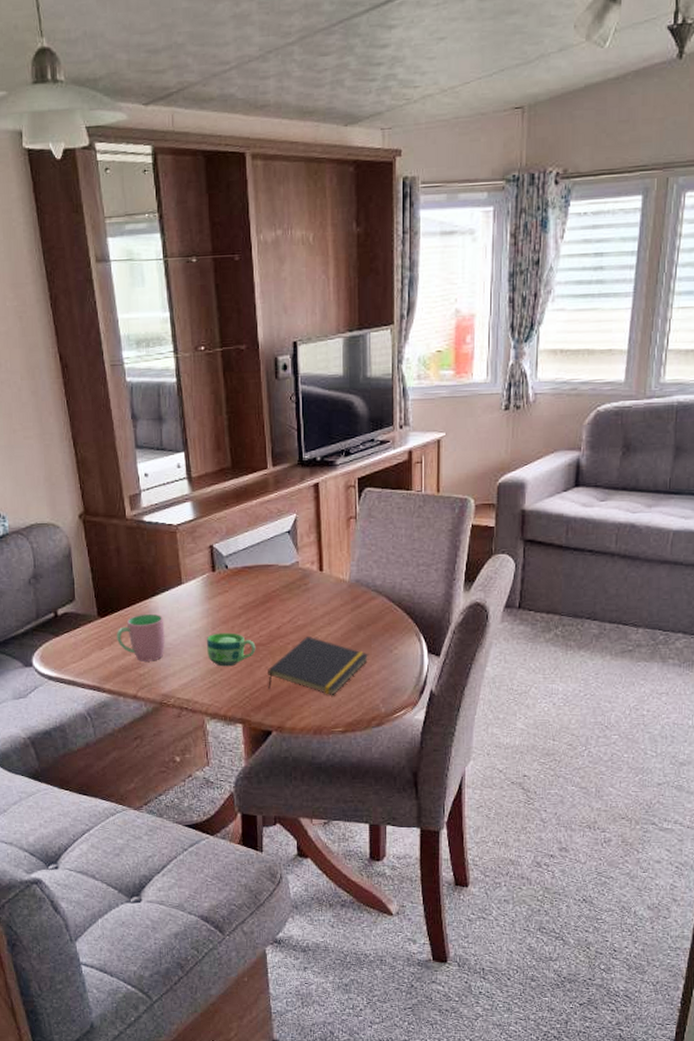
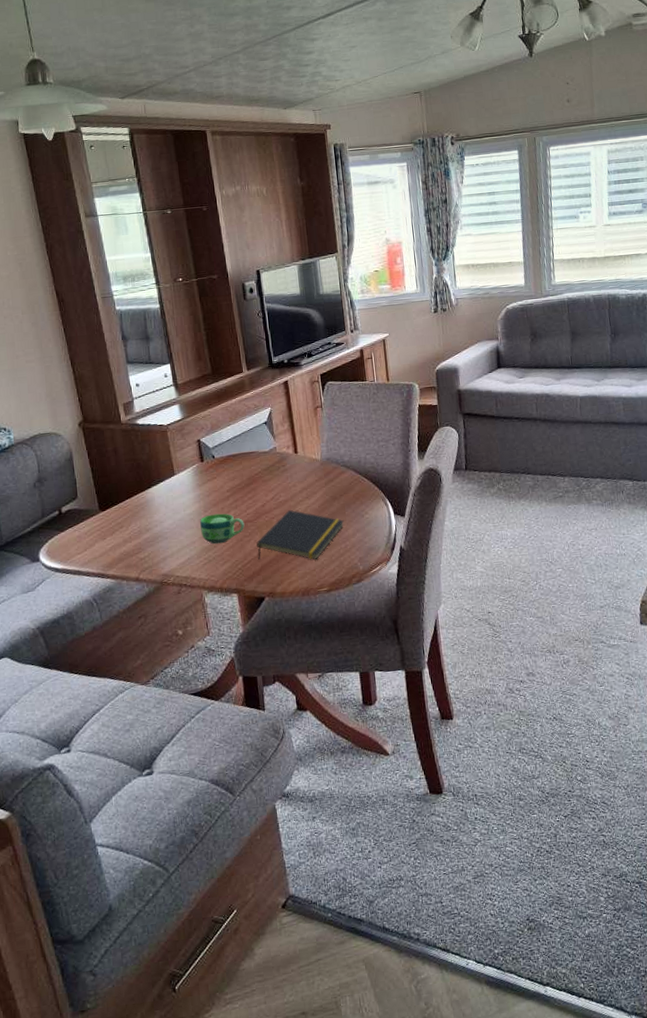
cup: present [117,613,165,661] -> none [117,503,163,547]

